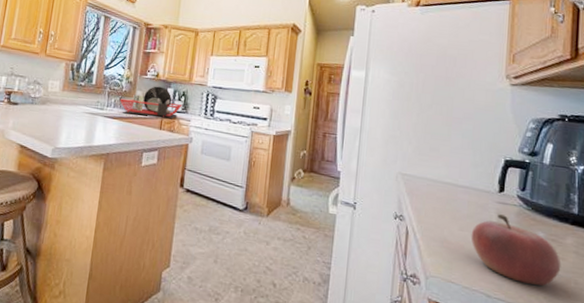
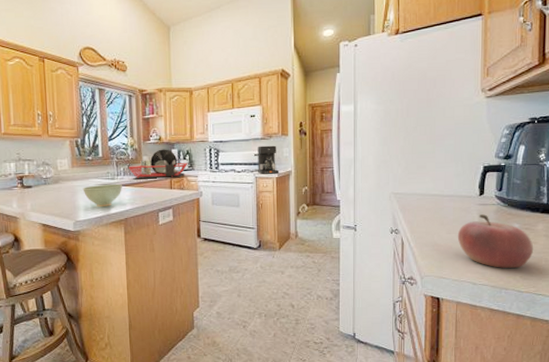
bowl: none [69,112,111,138] -> present [82,184,123,208]
coffee maker: none [254,98,278,131] -> present [257,145,280,174]

